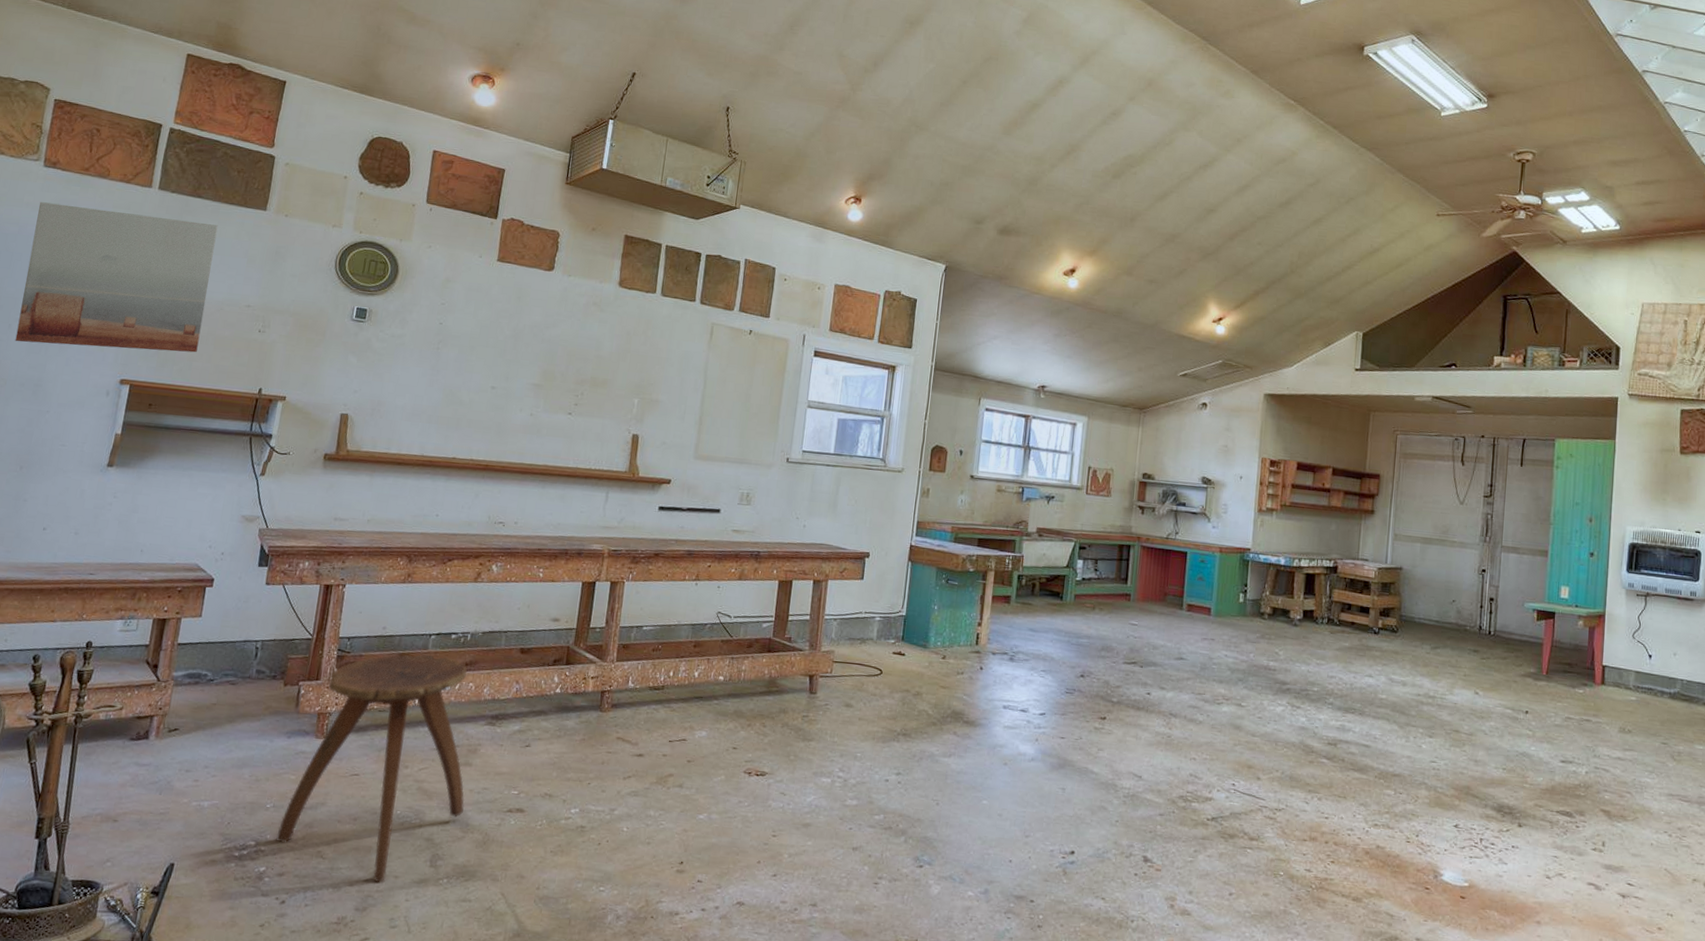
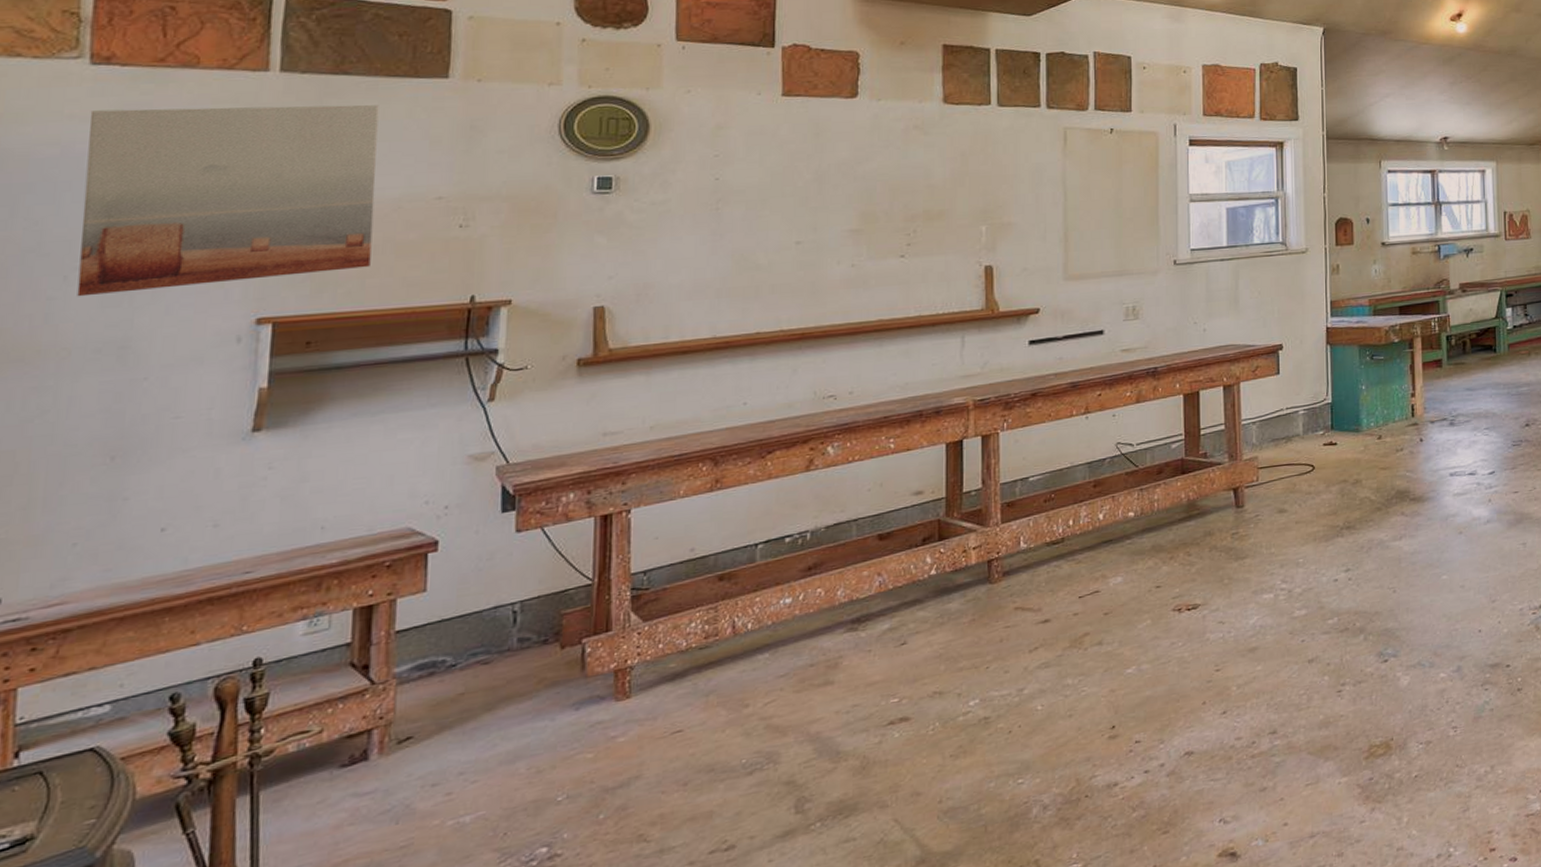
stool: present [275,654,467,884] -> none [575,565,831,852]

